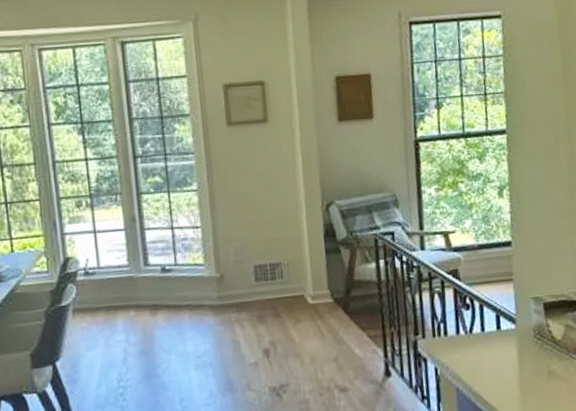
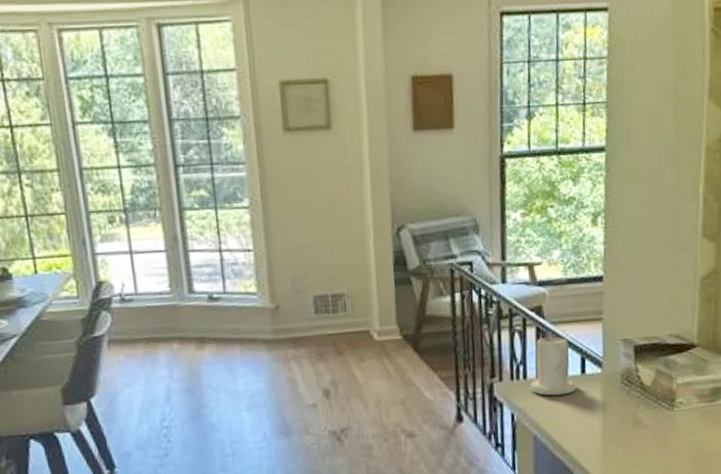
candle: none [450,292,493,351] -> present [530,332,576,396]

